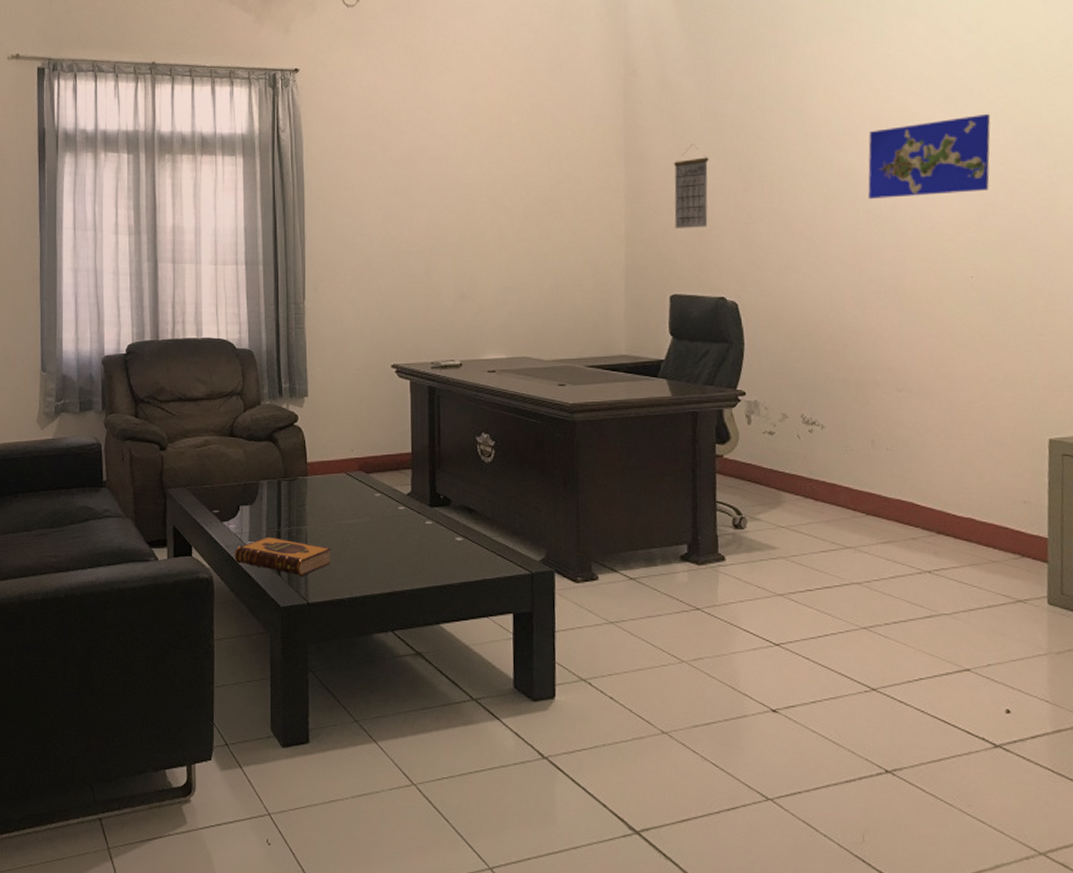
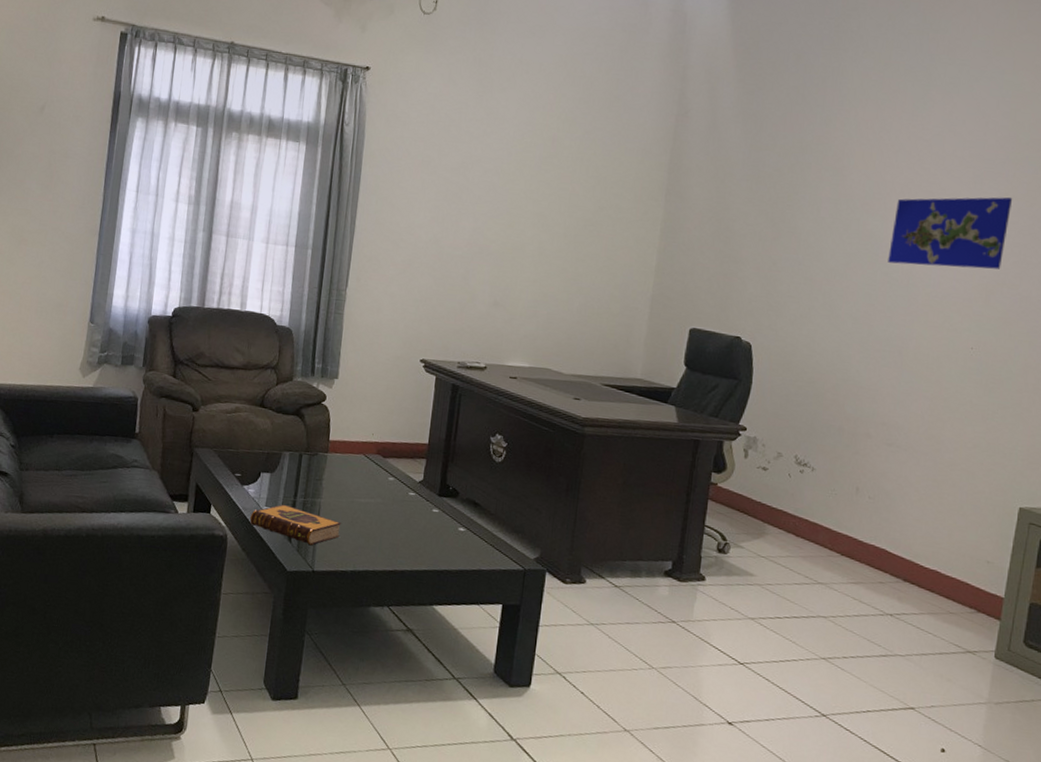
calendar: present [674,144,709,228] -> none [703,189,745,269]

